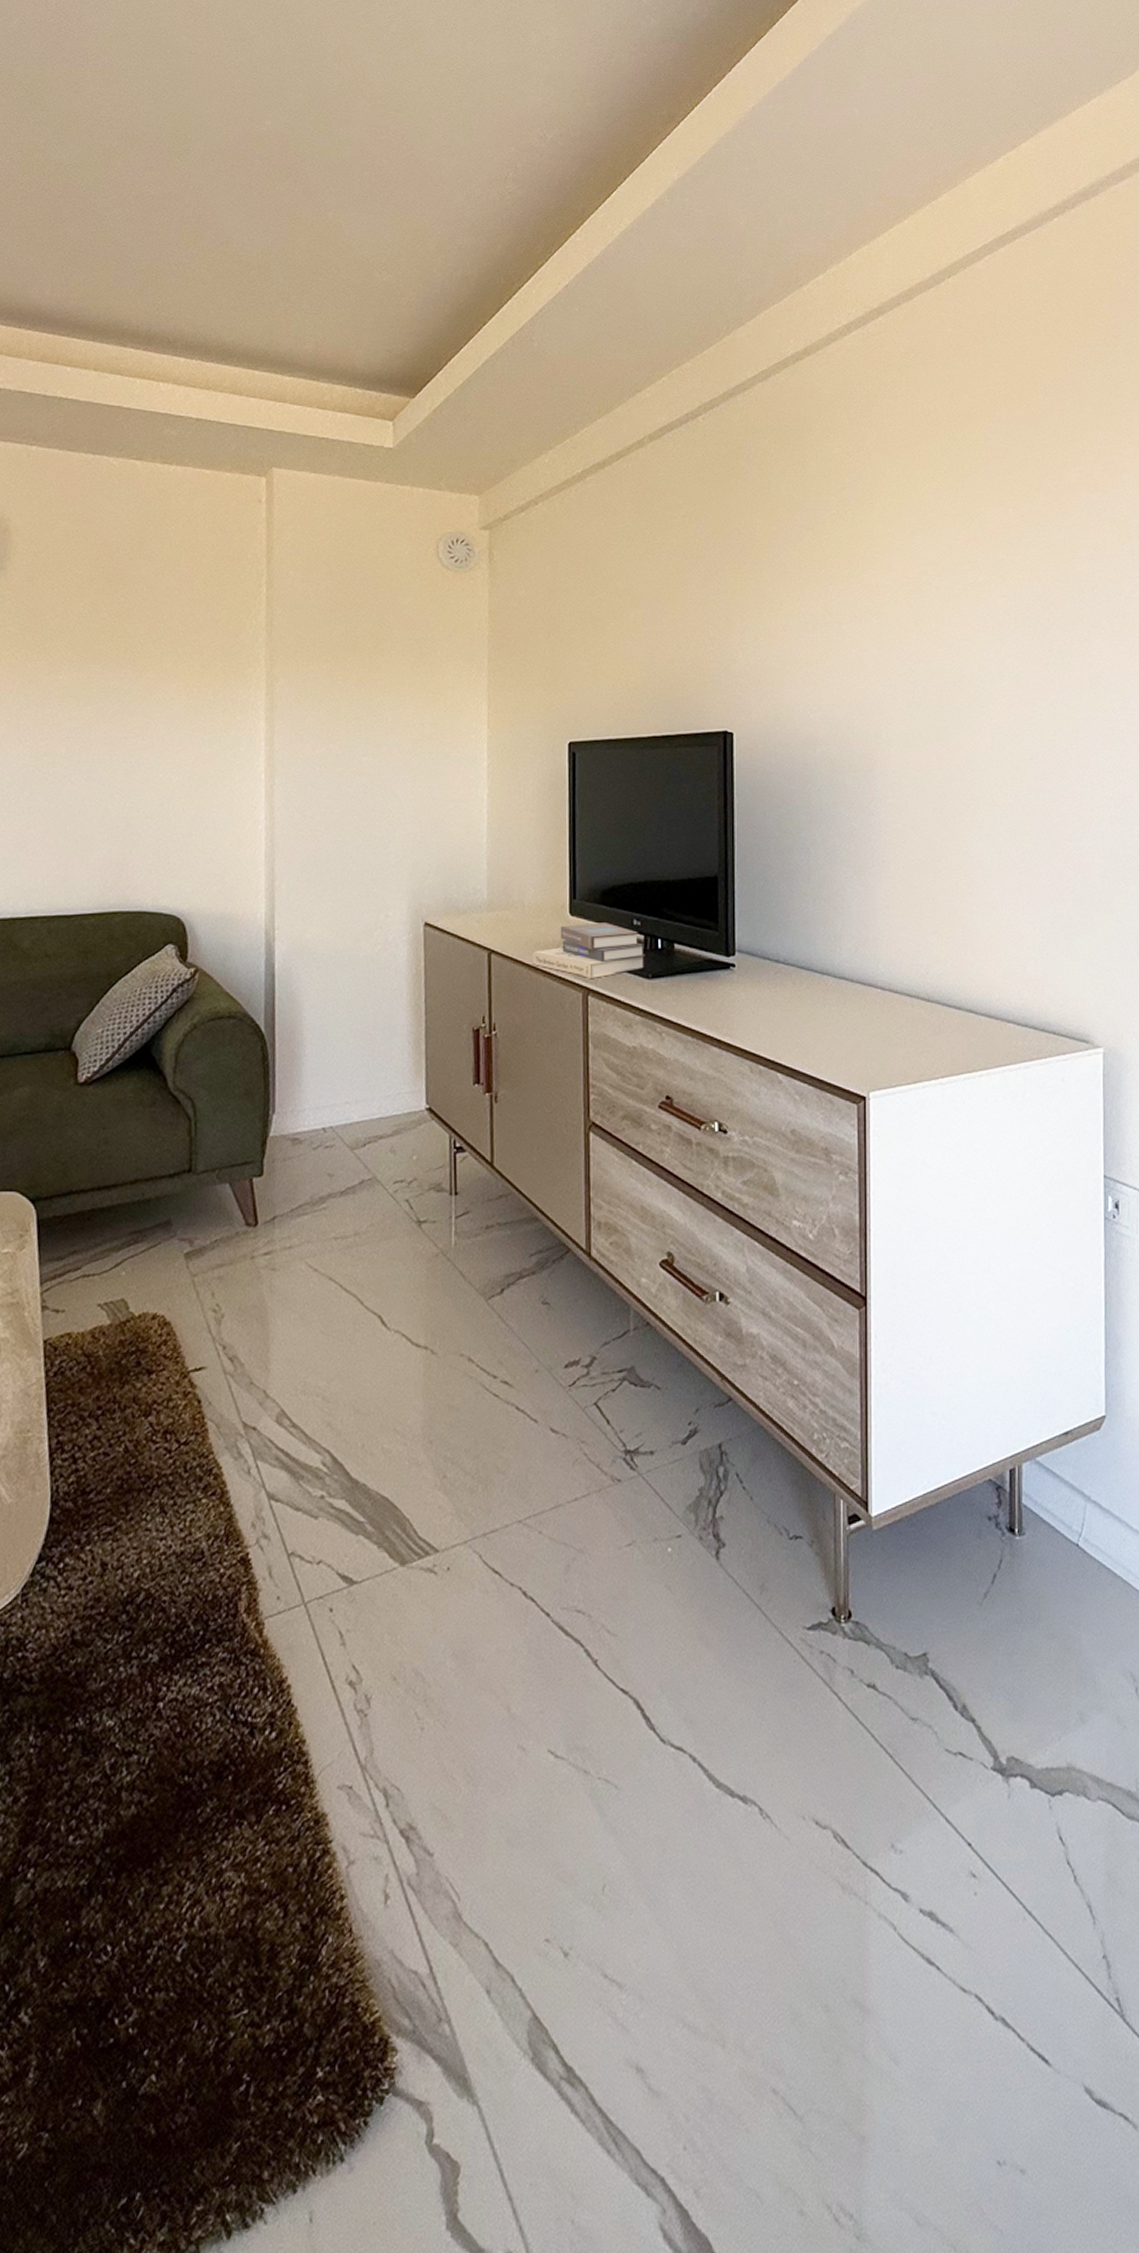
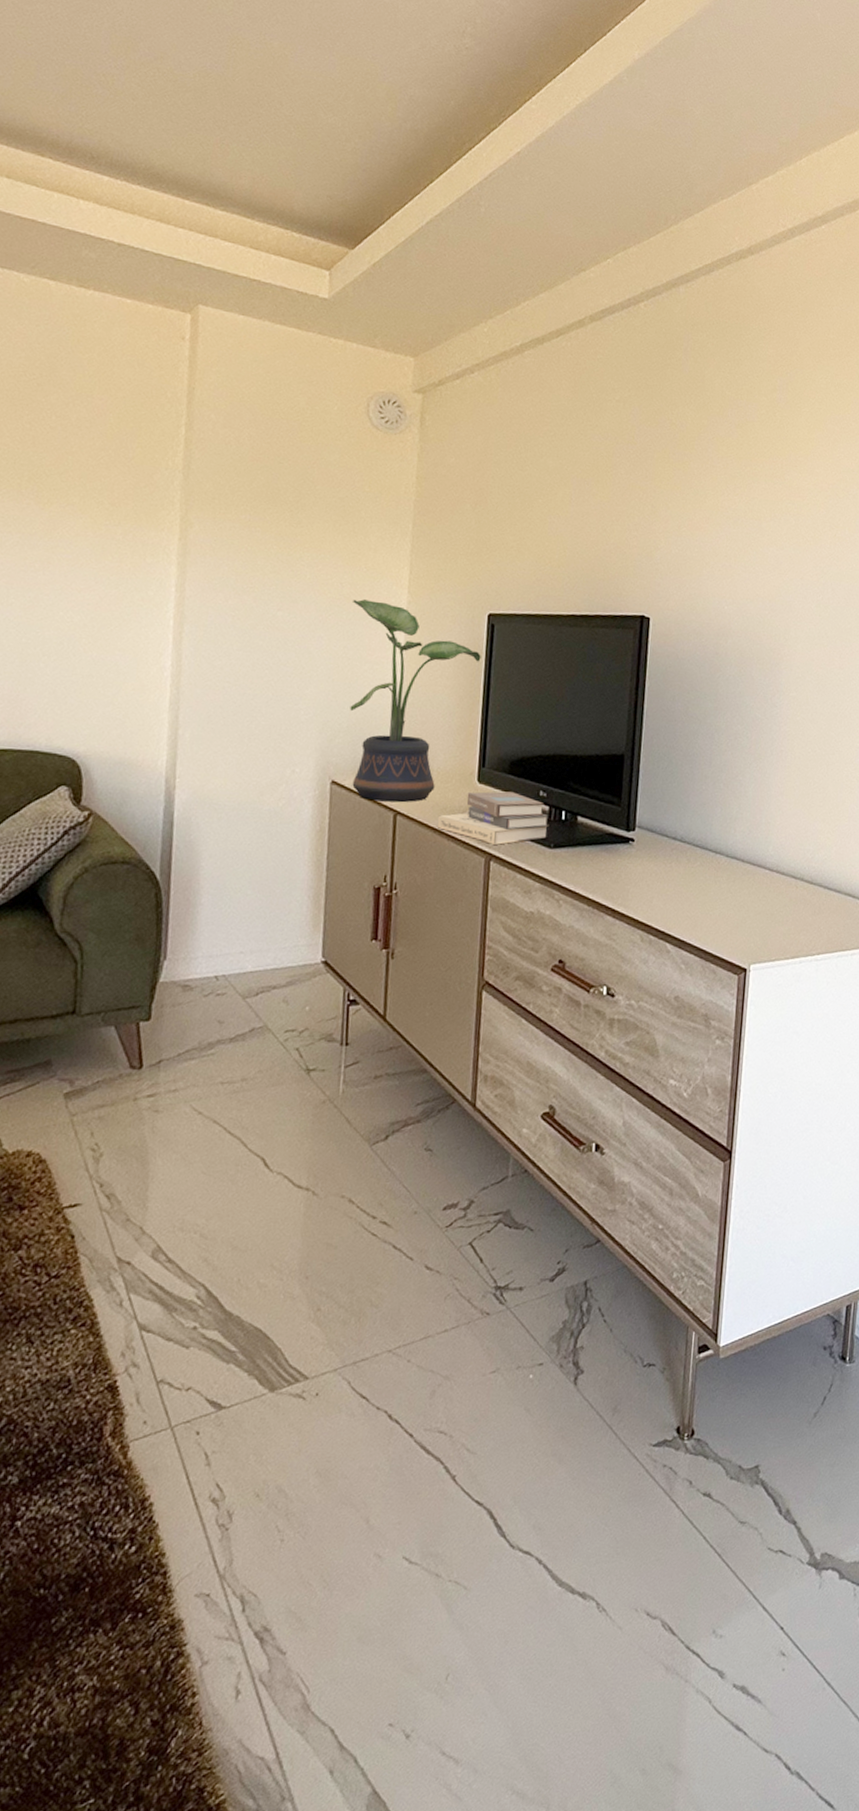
potted plant: none [435,738,564,941] -> present [350,599,481,803]

